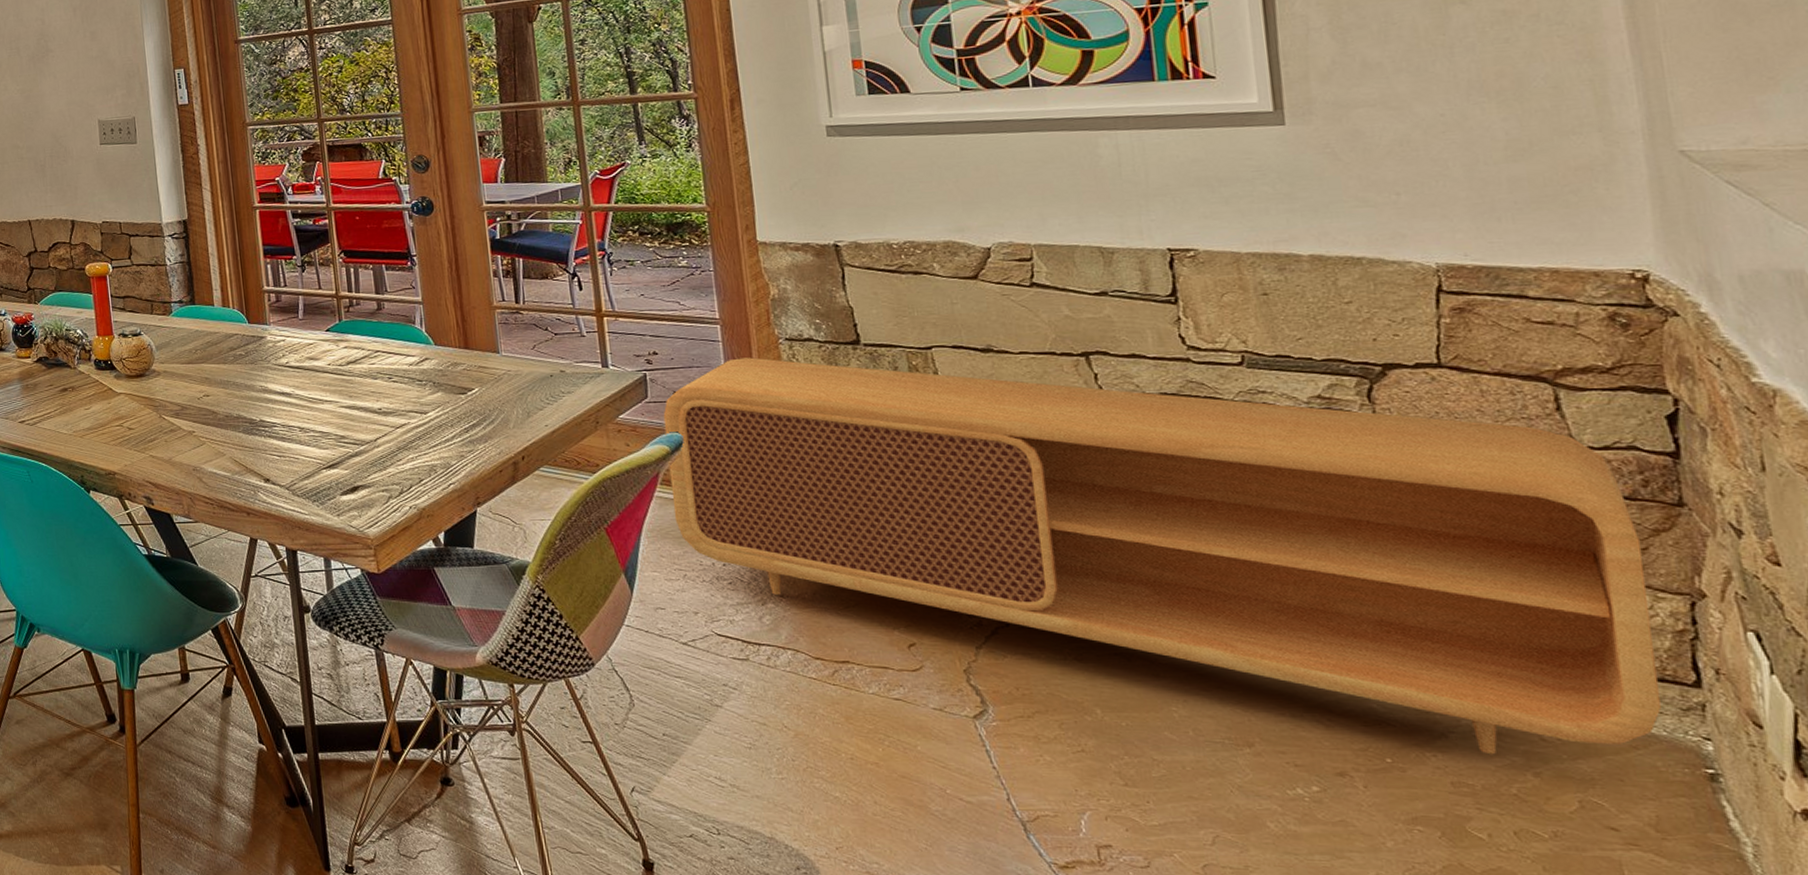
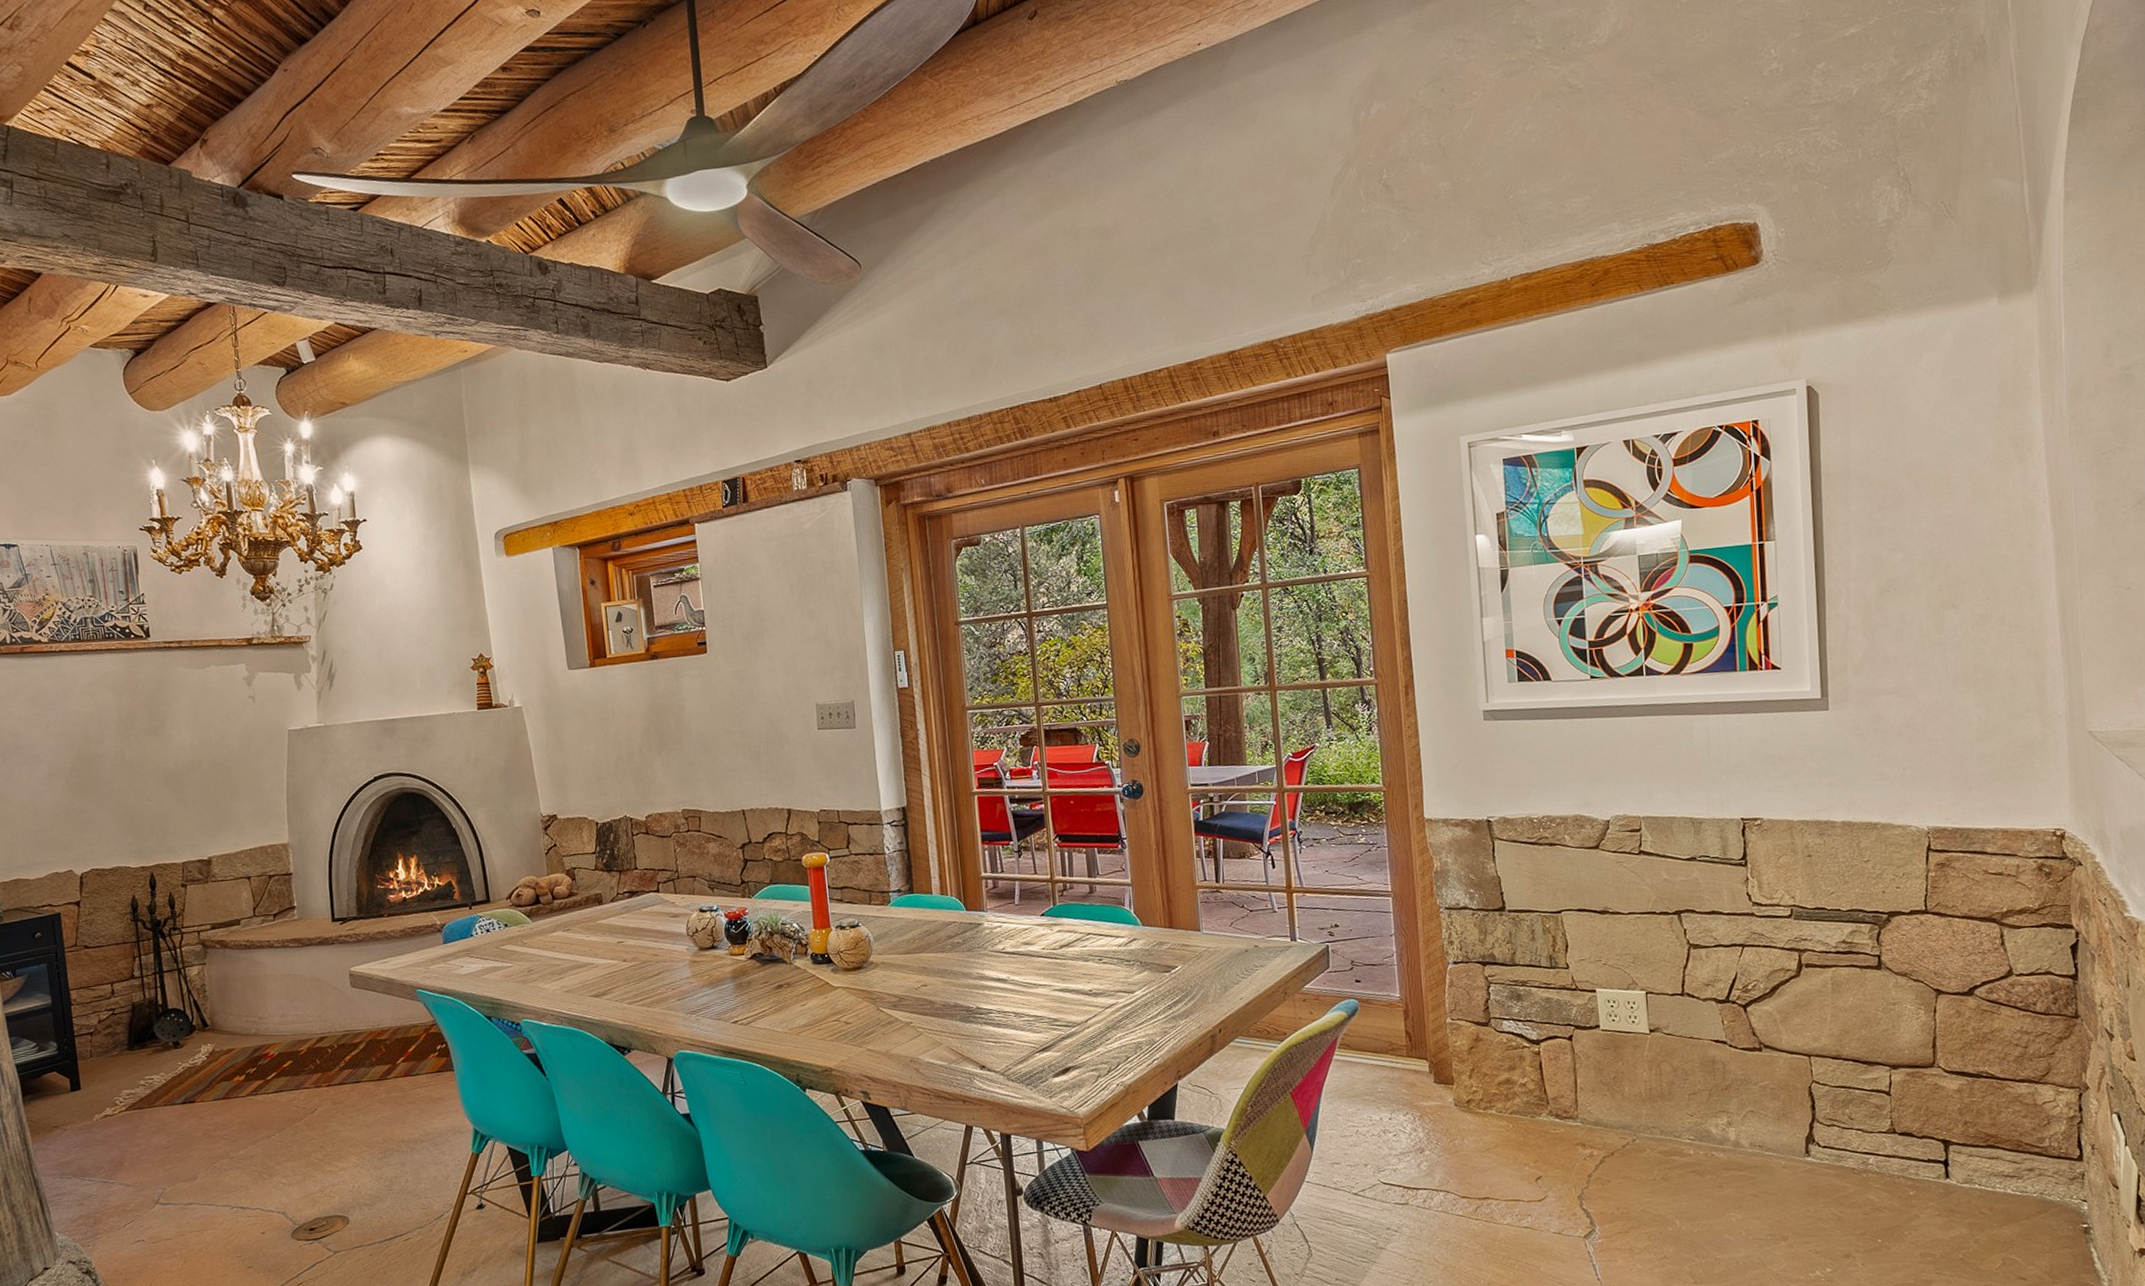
tv stand: present [663,357,1661,755] -> none [1342,926,2057,1229]

